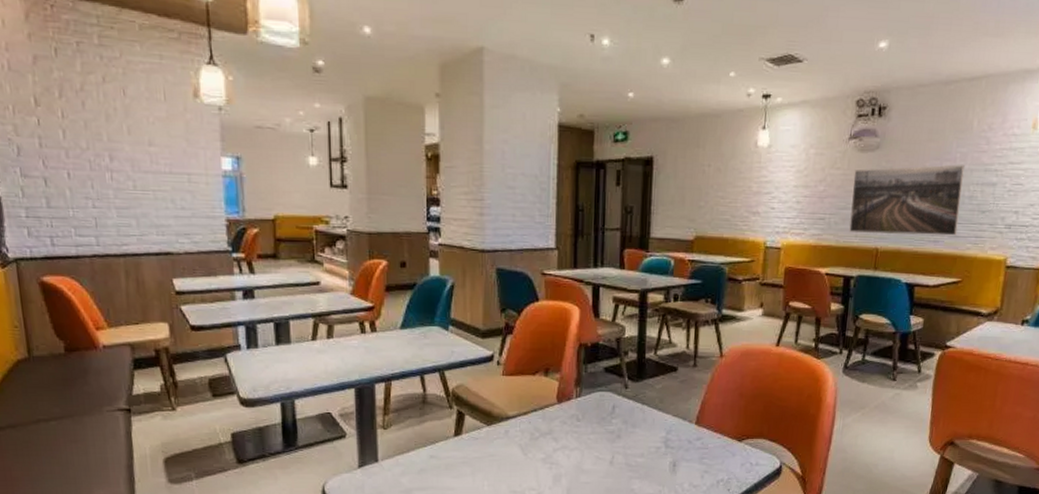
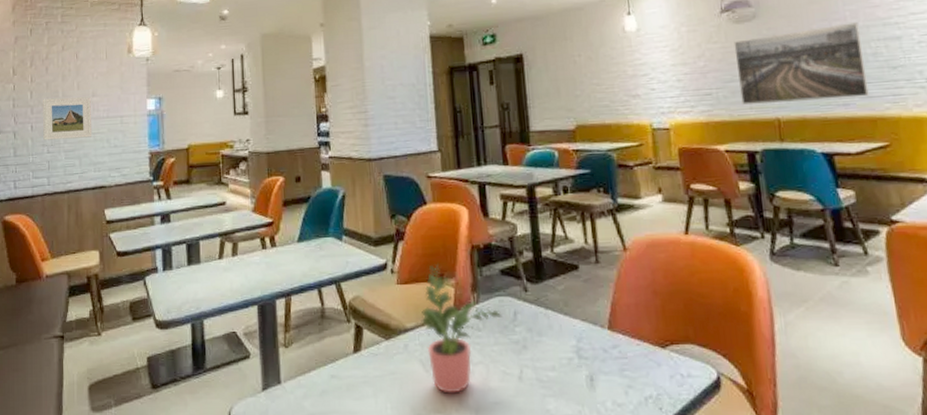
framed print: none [81,141,152,195] -> present [43,97,93,140]
potted plant: none [523,358,601,474] -> present [421,263,502,393]

